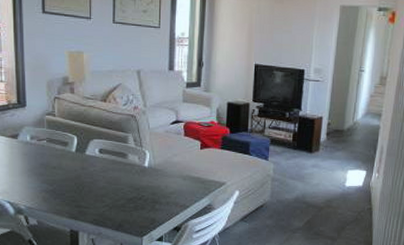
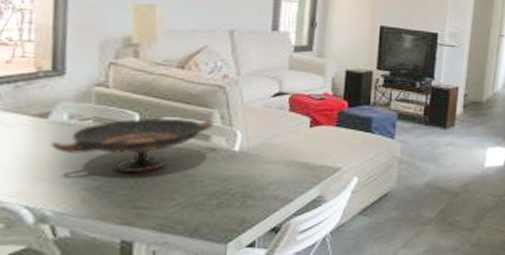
decorative bowl: none [20,140,128,180] -> present [50,118,213,172]

